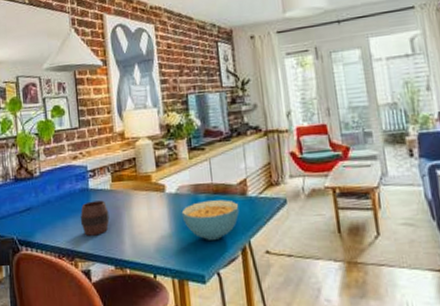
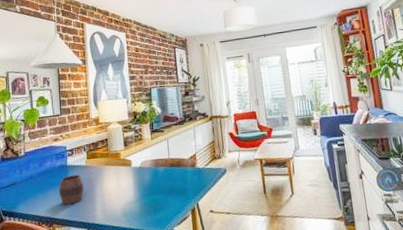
cereal bowl: present [181,200,240,240] -> none [144,171,190,204]

